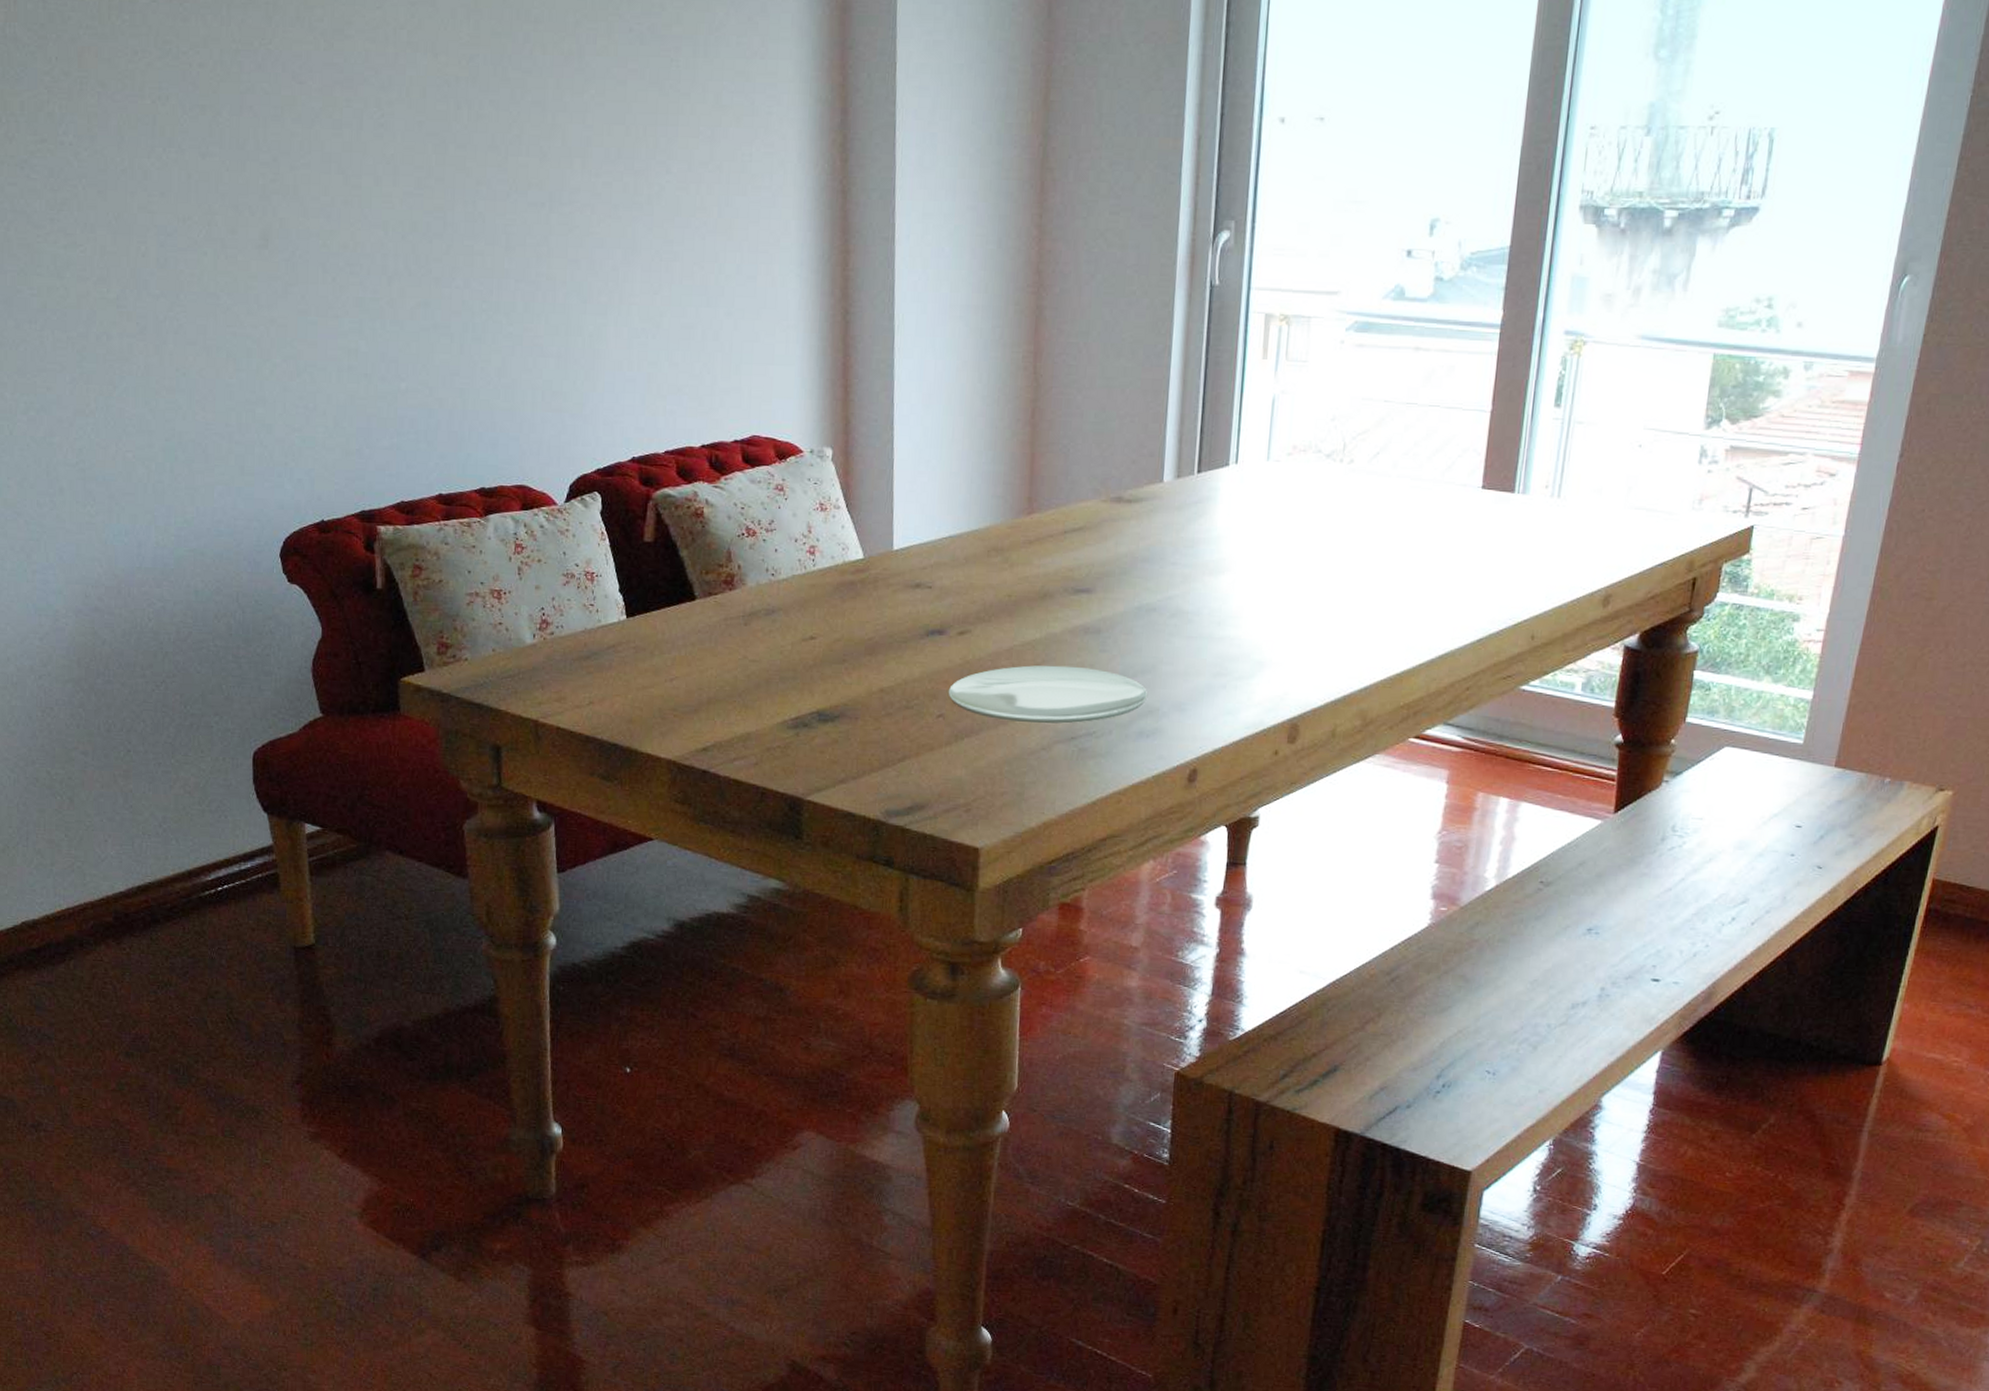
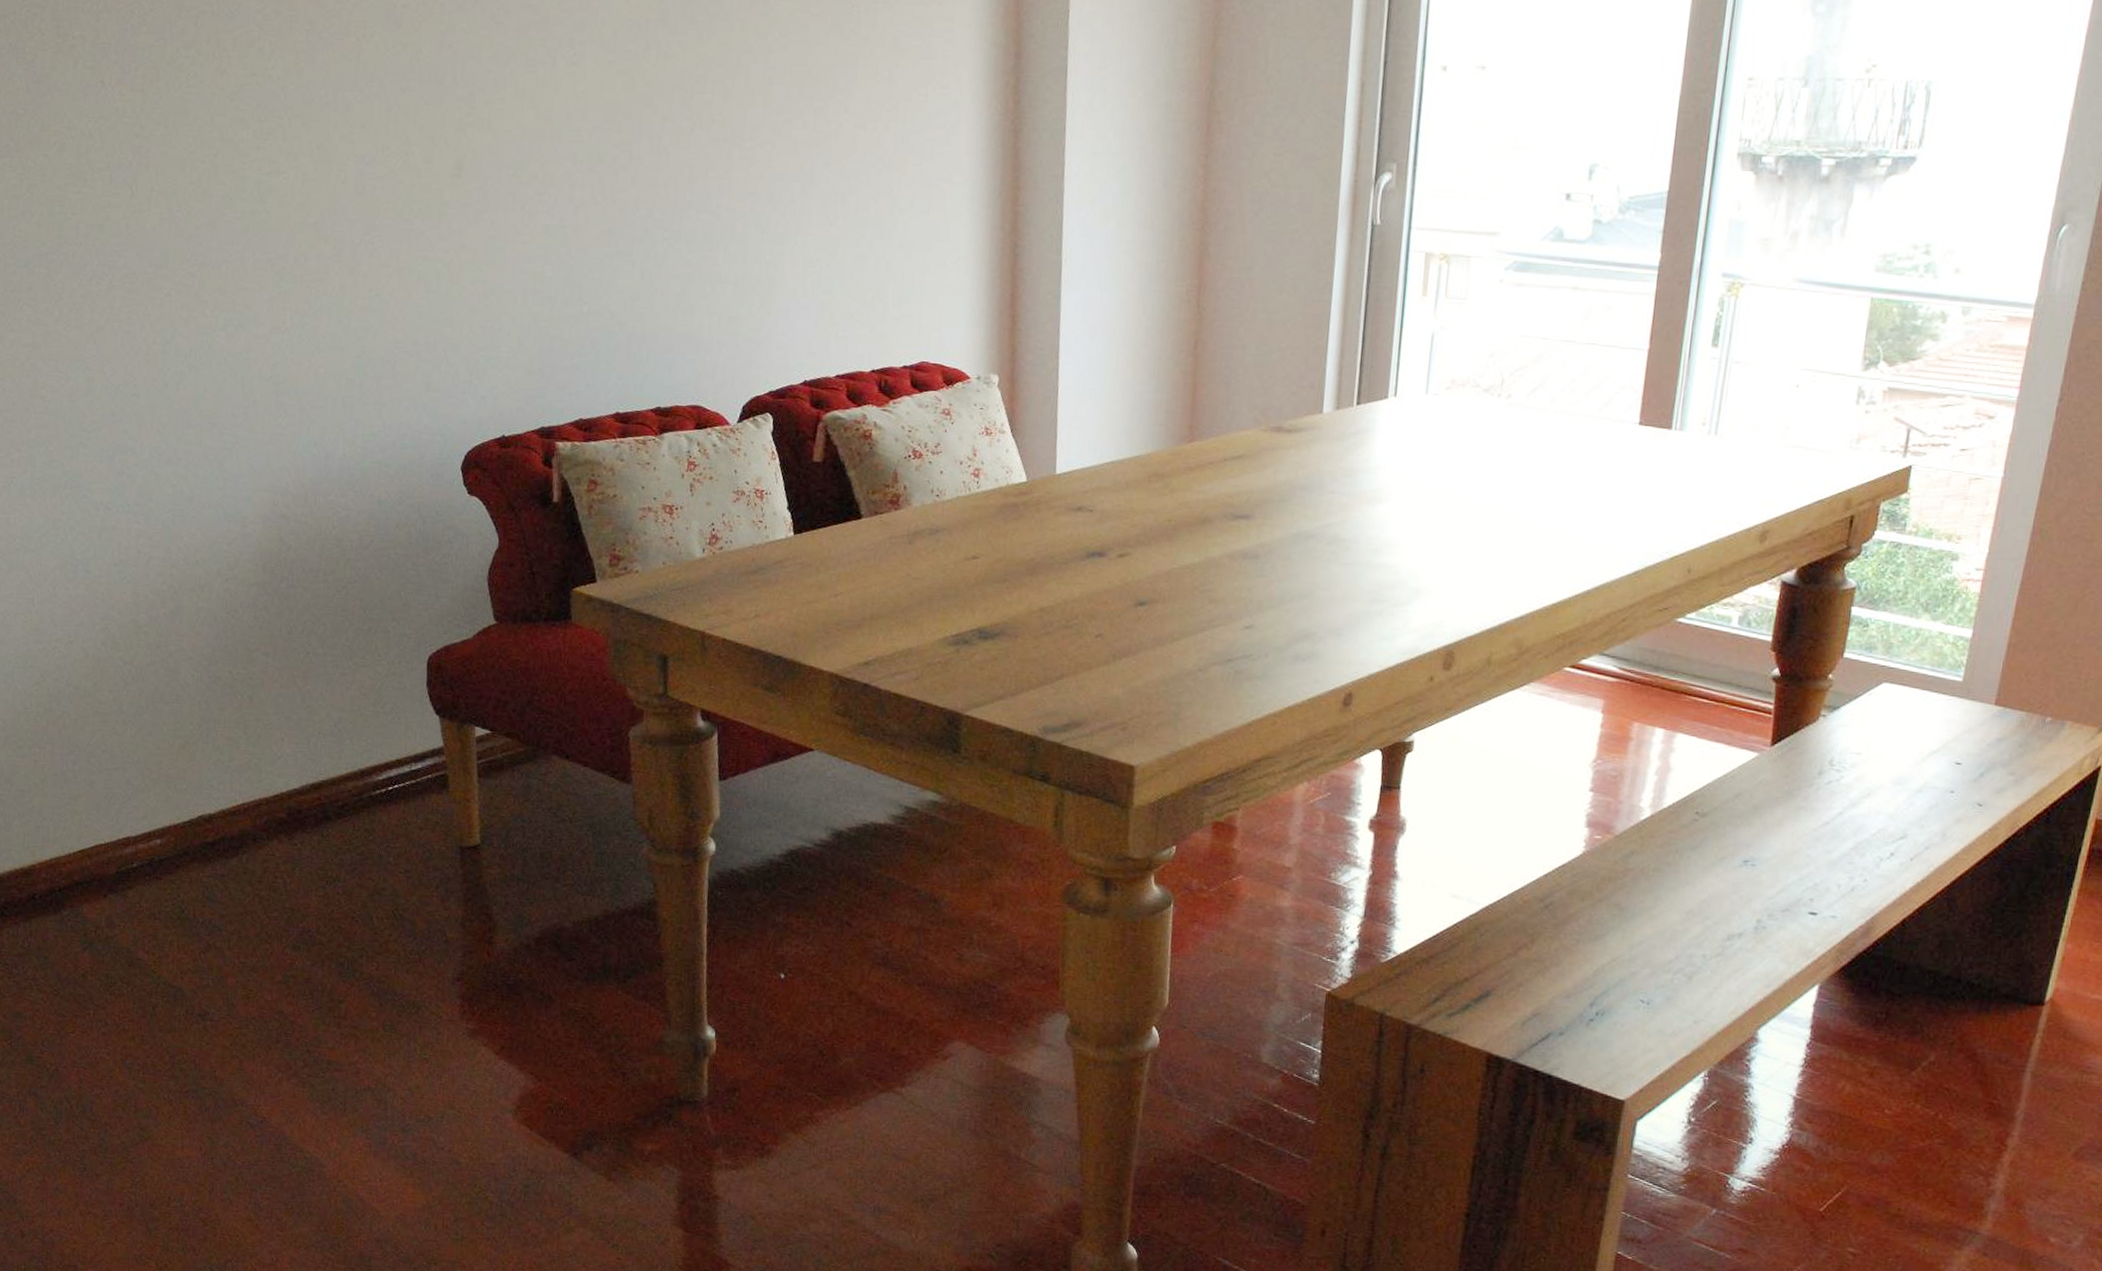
plate: present [948,665,1148,724] -> none [1106,588,1305,646]

